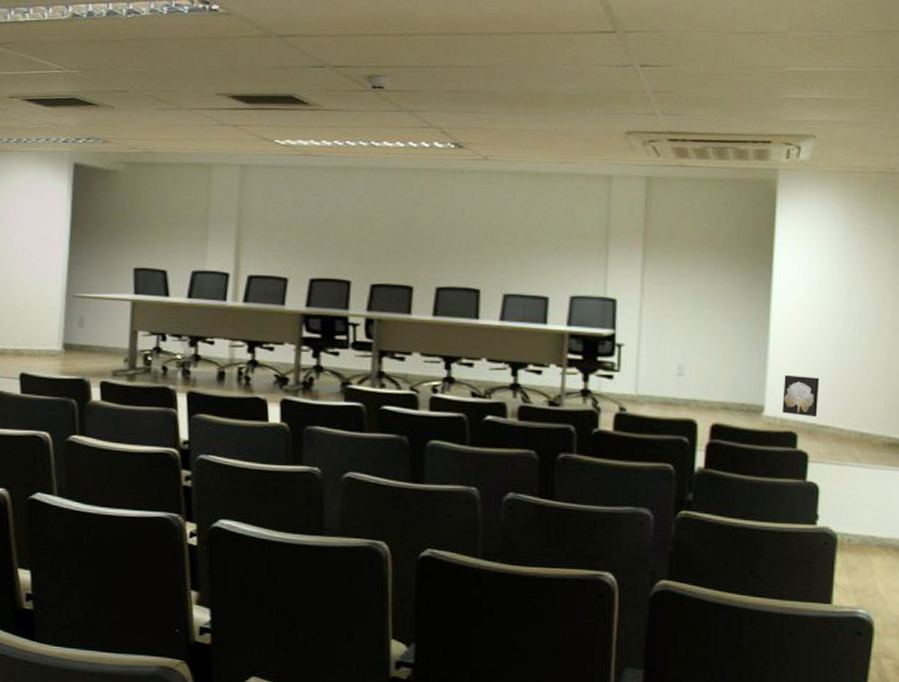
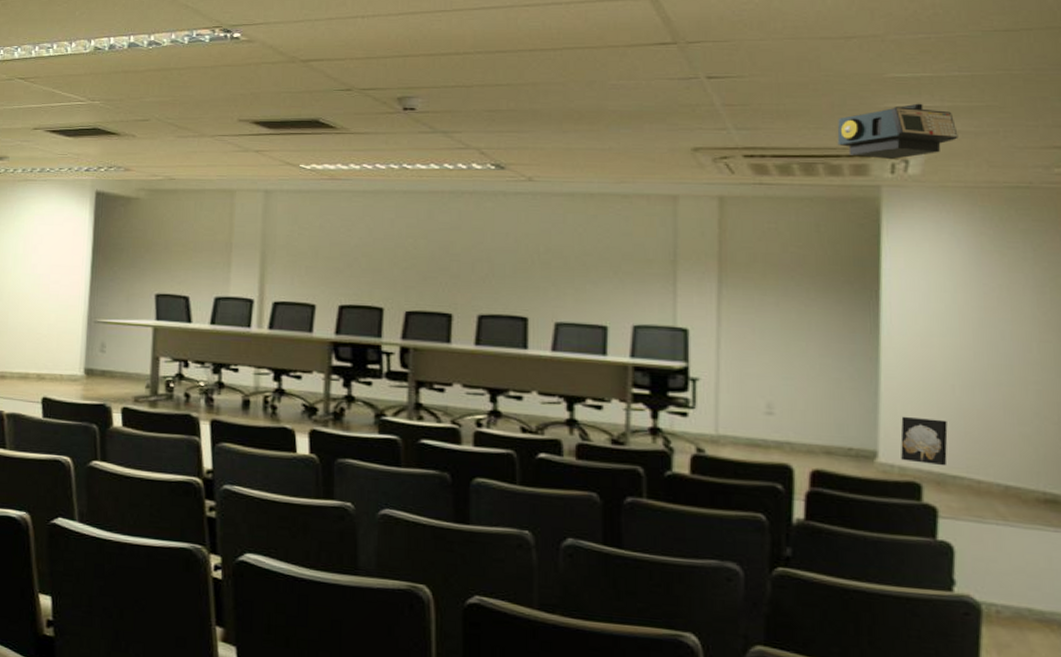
projector: none [745,95,841,145] -> present [837,103,958,159]

